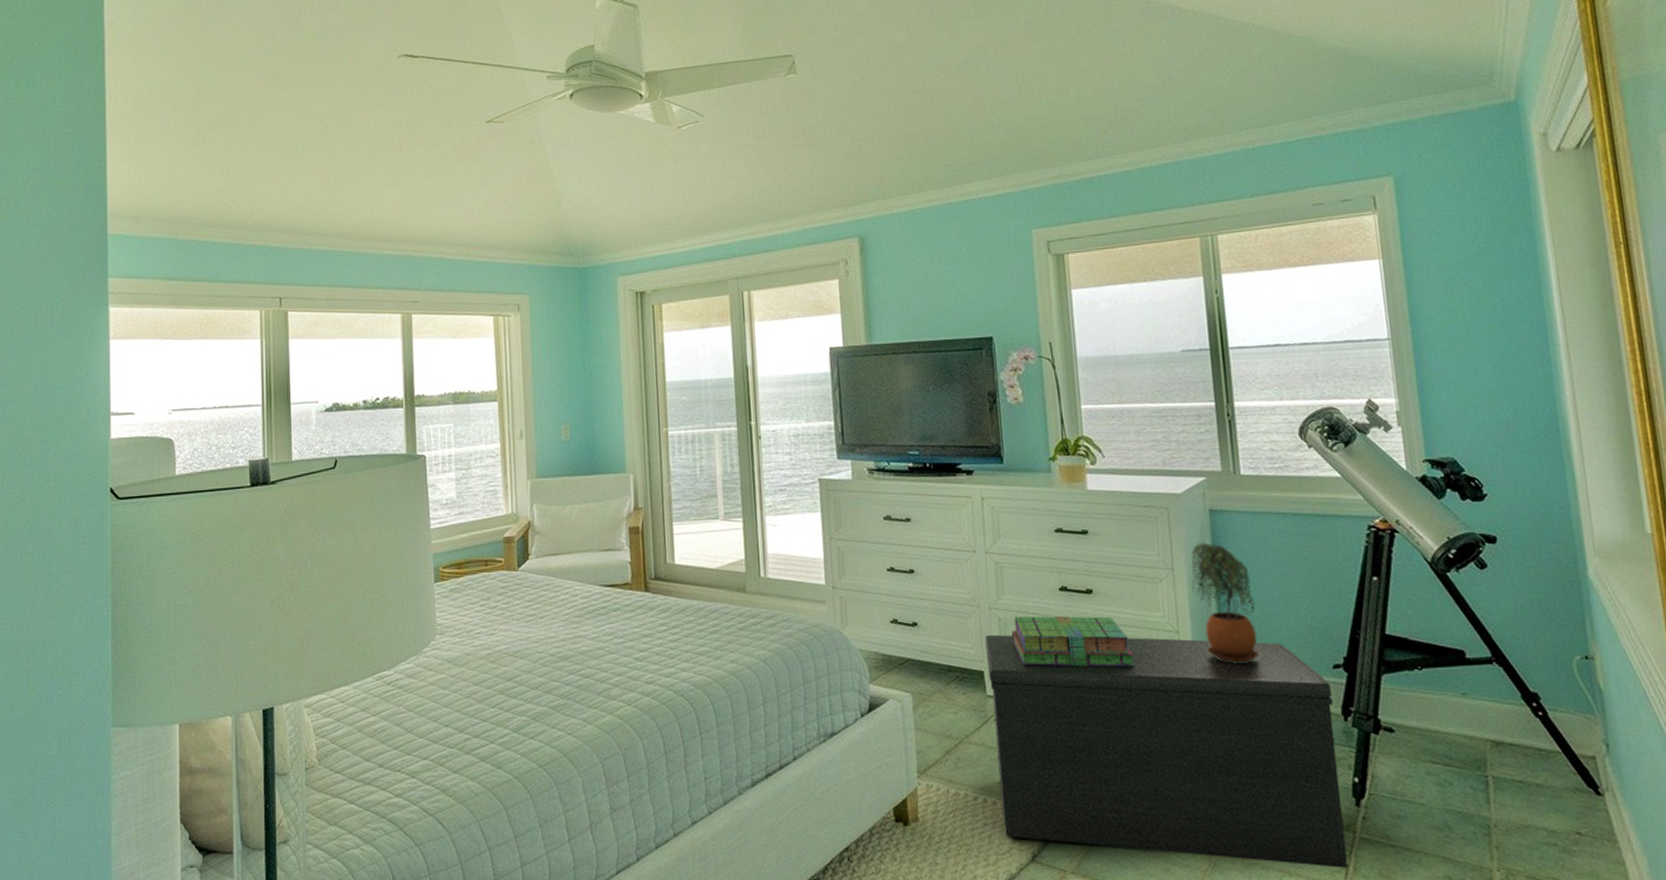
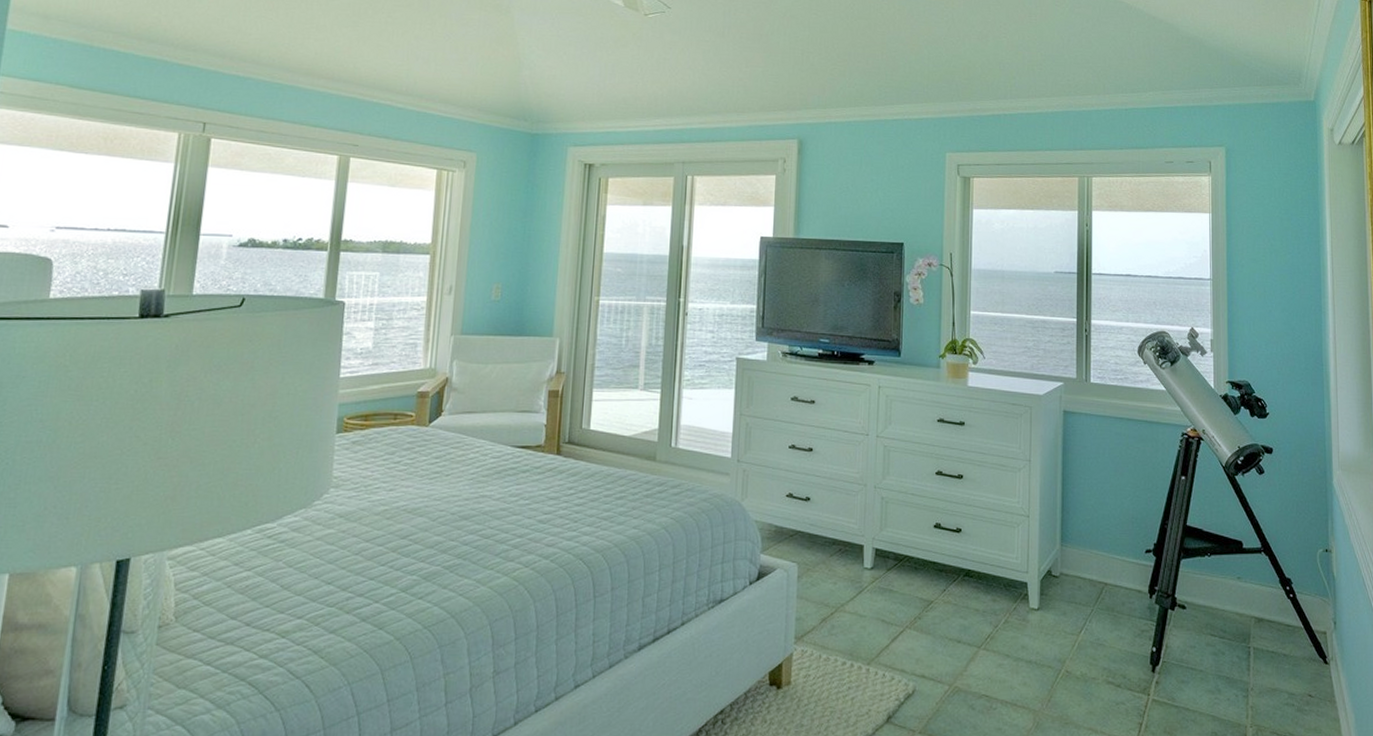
bench: present [984,634,1348,868] -> none [866,511,1143,726]
stack of books: present [1011,616,1135,668] -> none [890,496,991,546]
potted plant: present [1191,542,1259,663] -> none [1043,439,1090,546]

